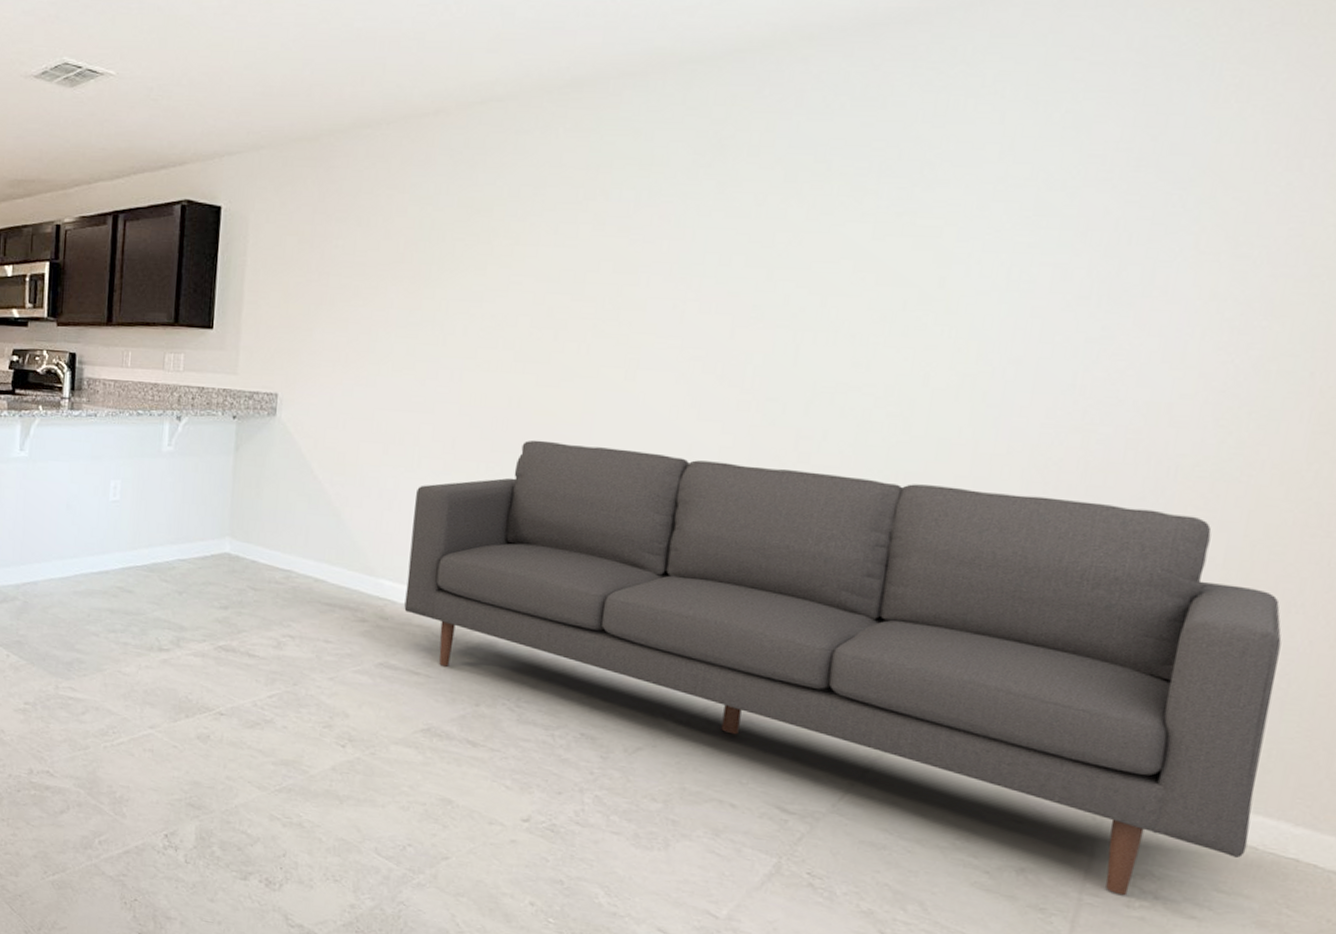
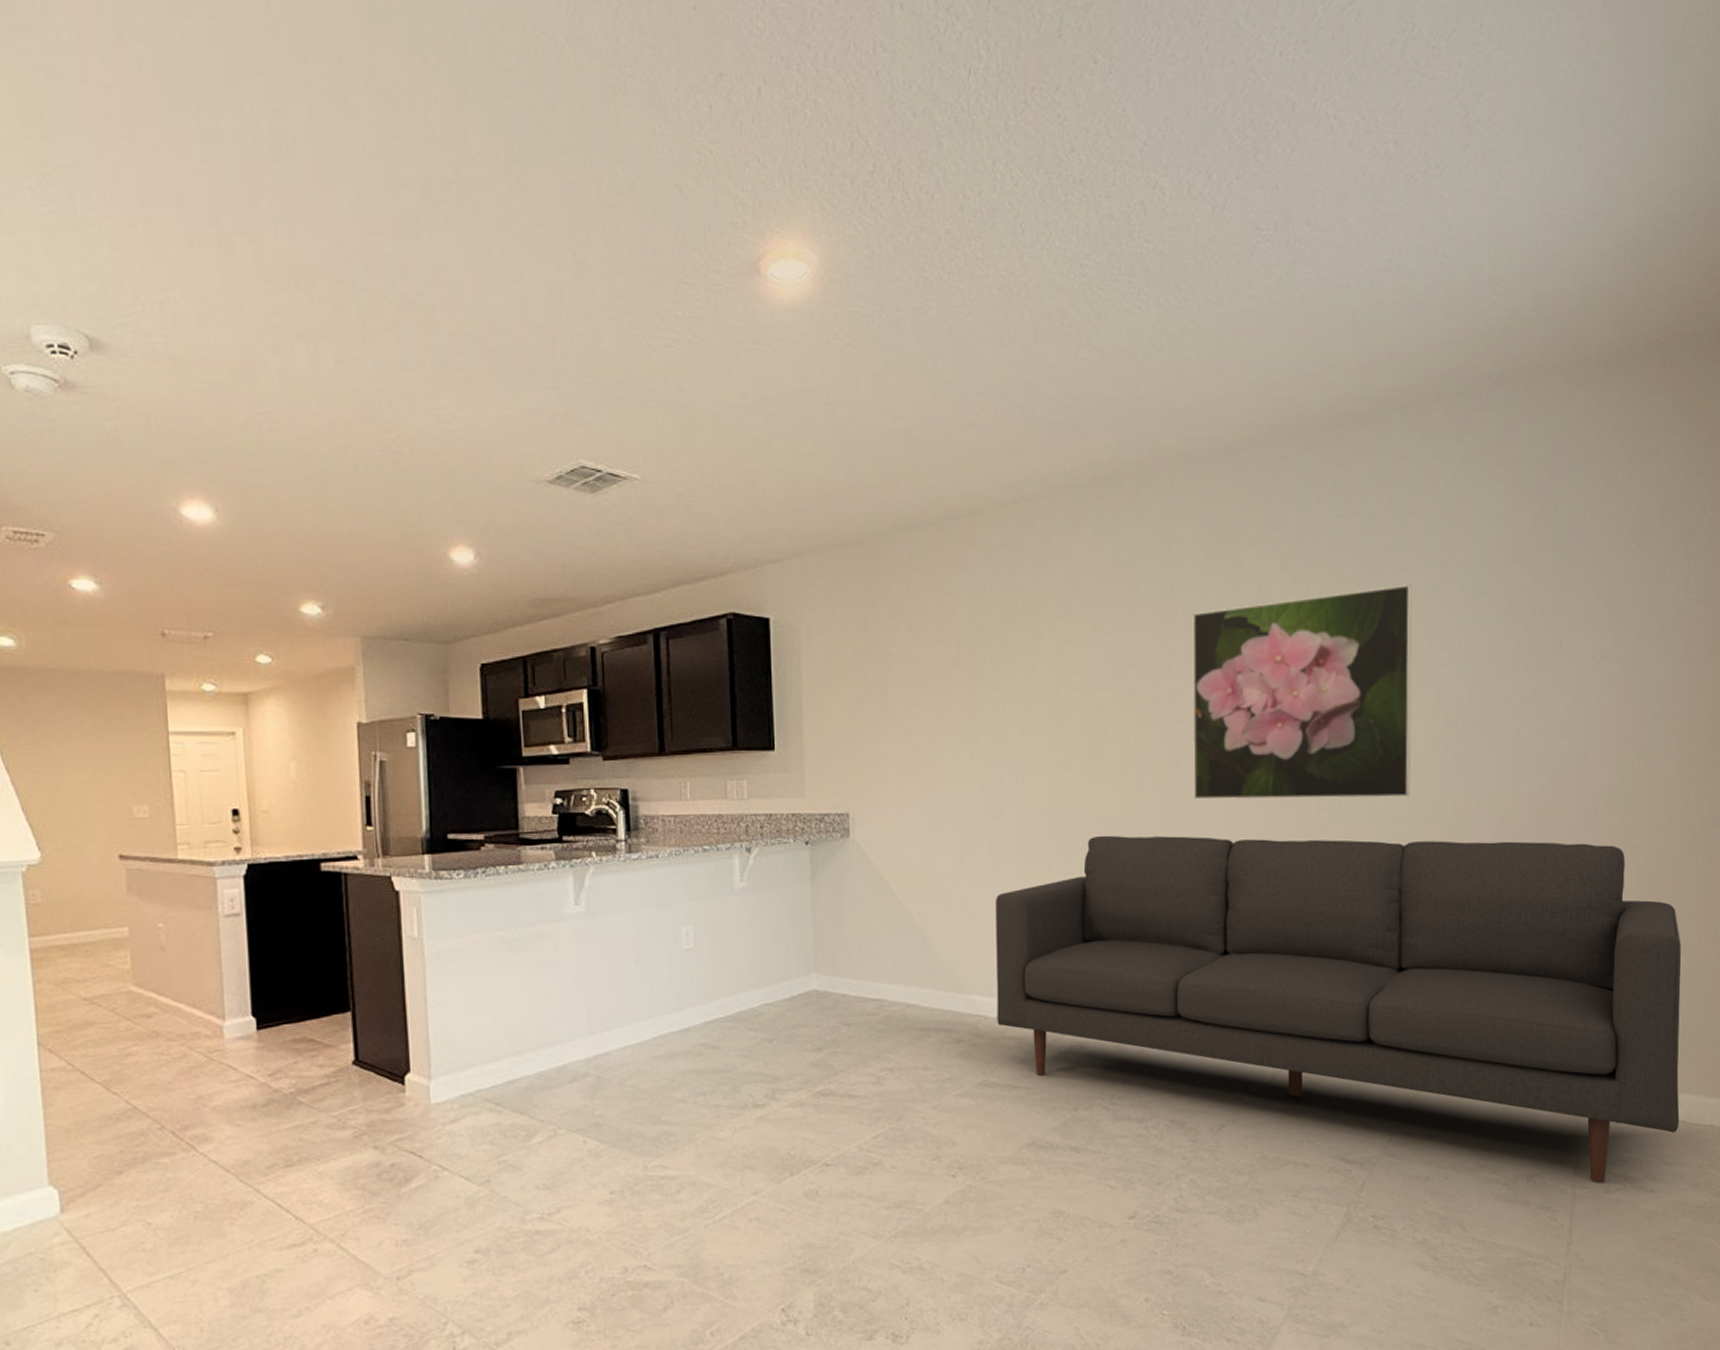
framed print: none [647,202,951,436] -> present [1192,585,1412,800]

